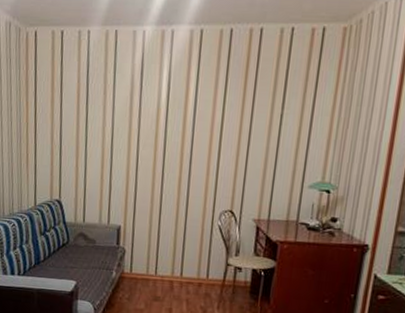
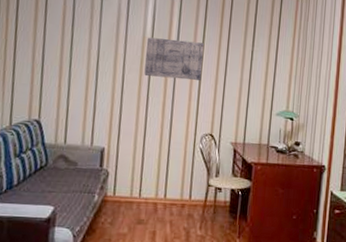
wall art: none [159,108,225,153] -> present [144,37,205,81]

